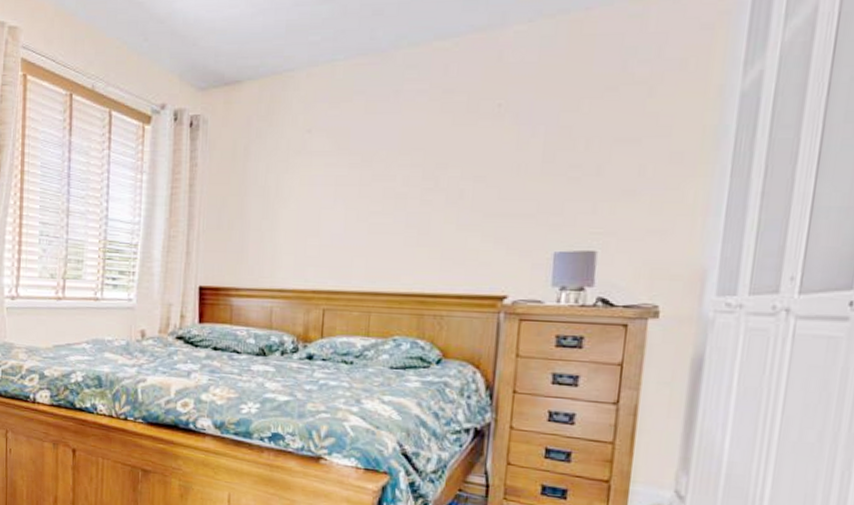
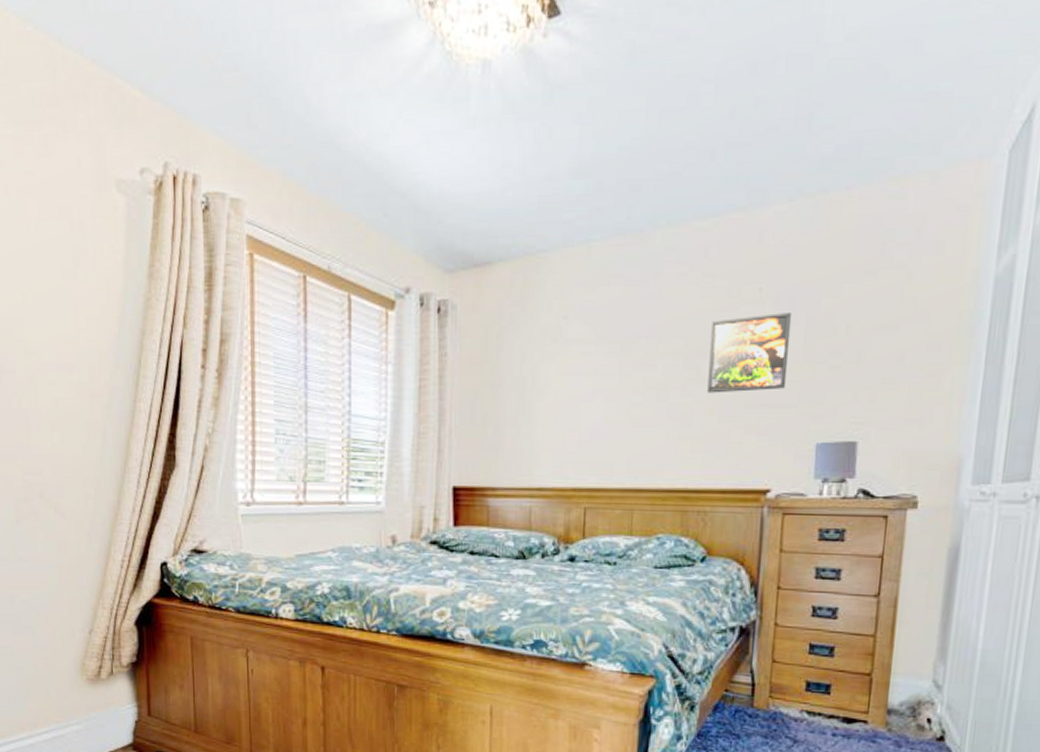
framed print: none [445,126,531,203] -> present [707,311,792,393]

